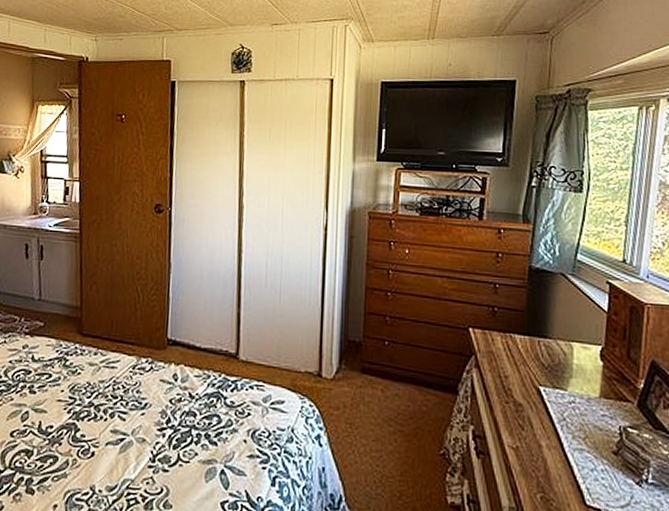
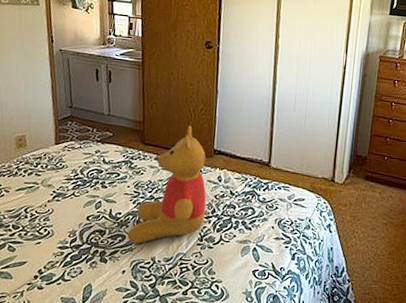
teddy bear: none [60,309,159,468] -> present [127,125,206,244]

